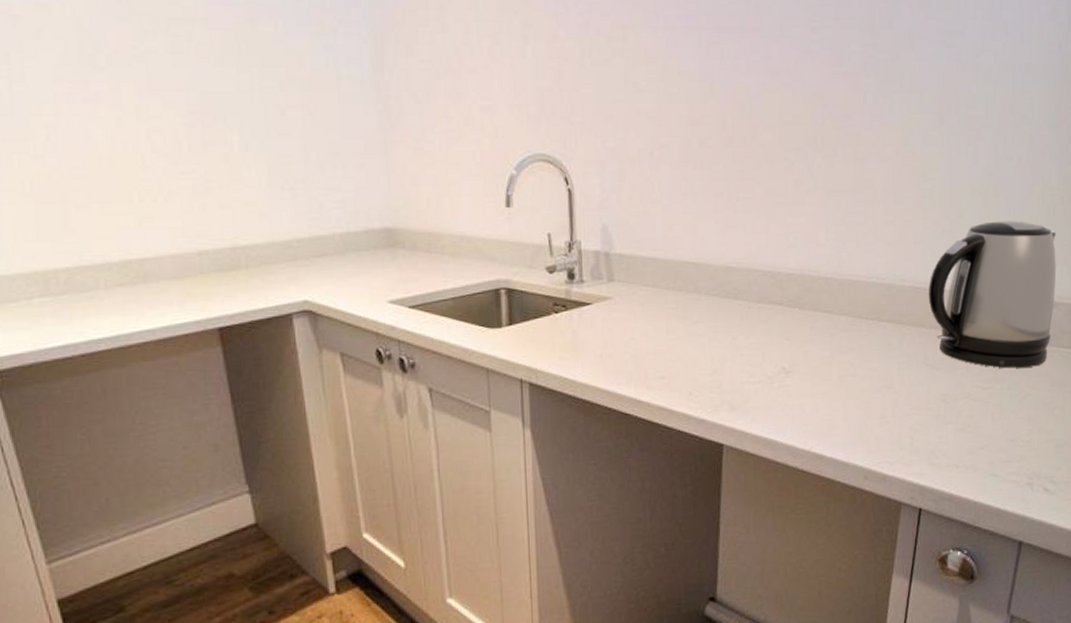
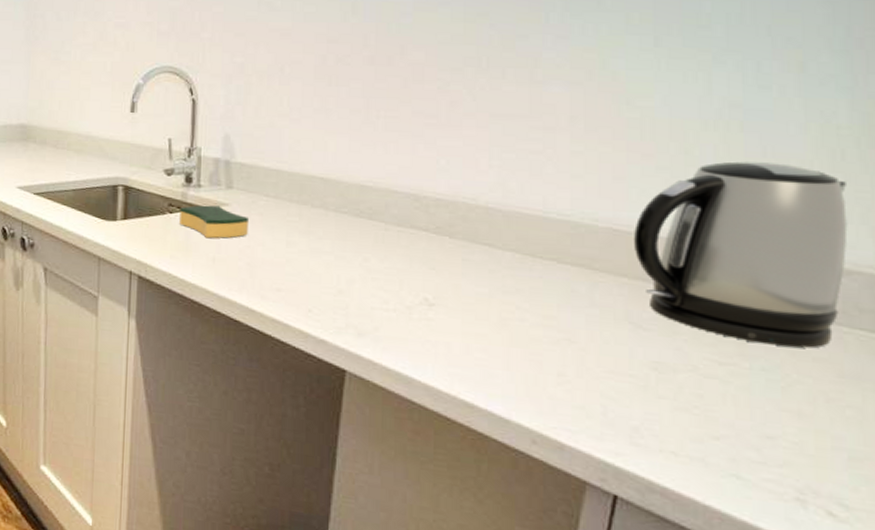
sponge: none [565,300,632,334] -> present [179,205,250,238]

